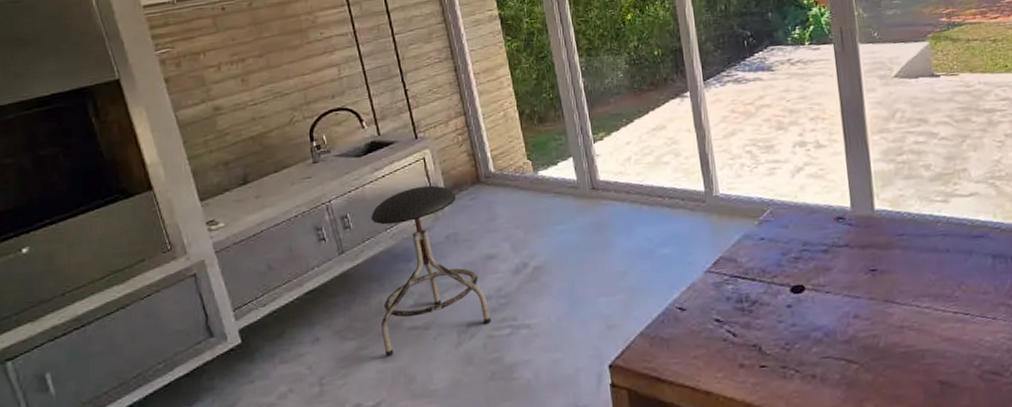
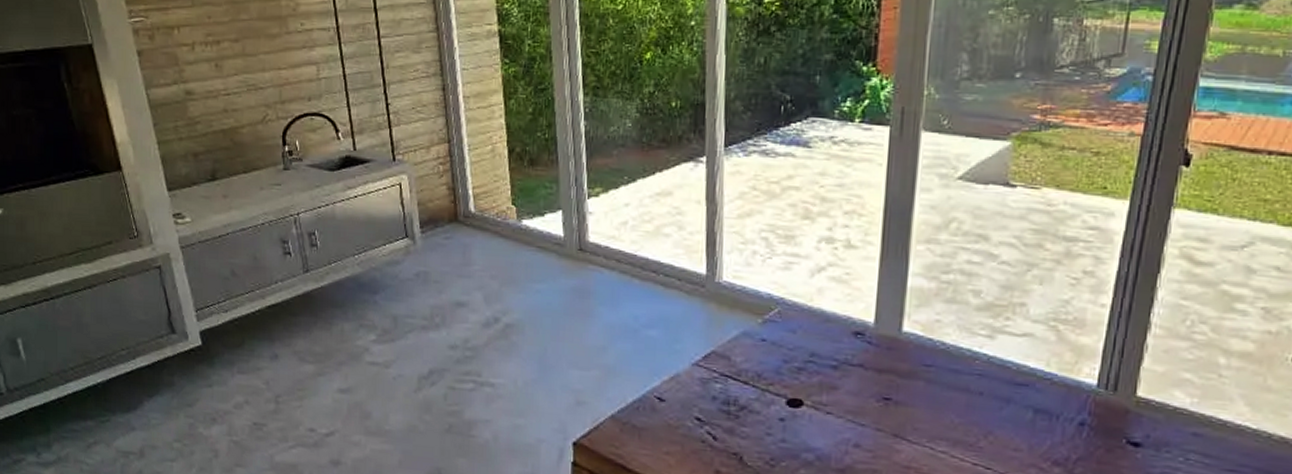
stool: present [371,185,492,357] -> none [339,214,455,388]

